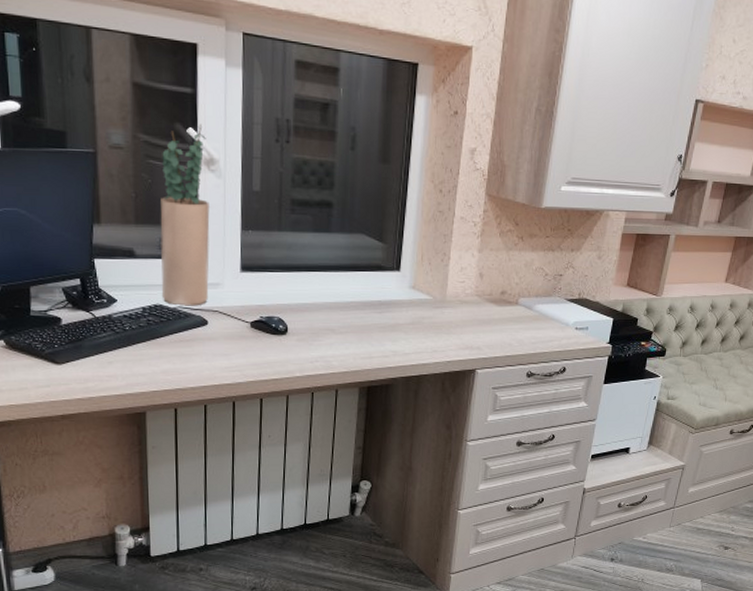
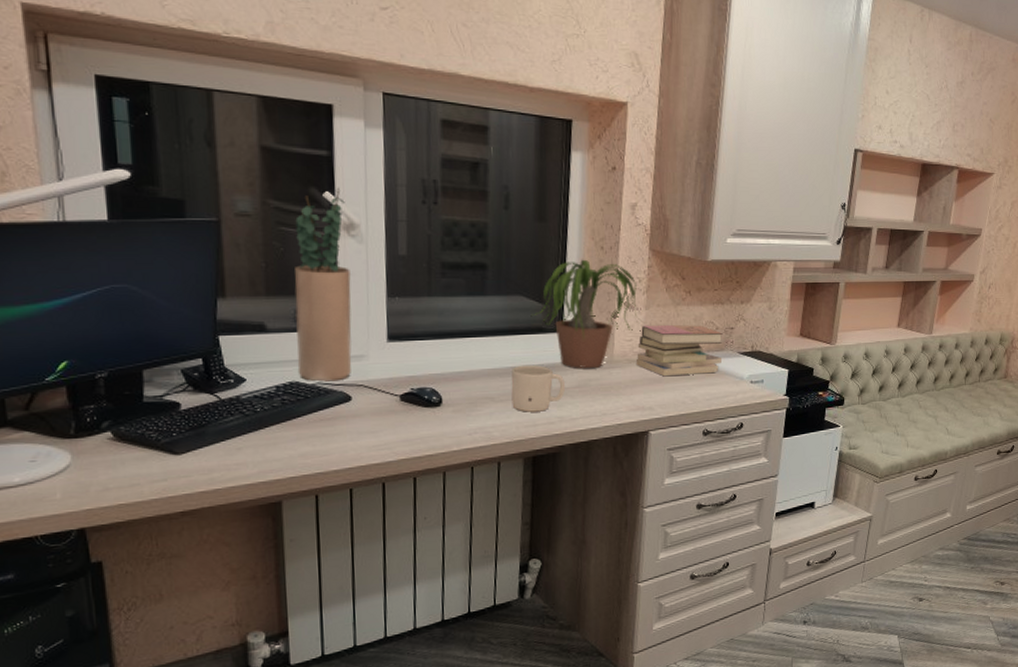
mug: none [350,300,401,345] -> present [511,365,566,412]
potted plant: none [375,201,475,306] -> present [535,259,641,368]
books: none [467,268,552,319] -> present [635,325,723,377]

